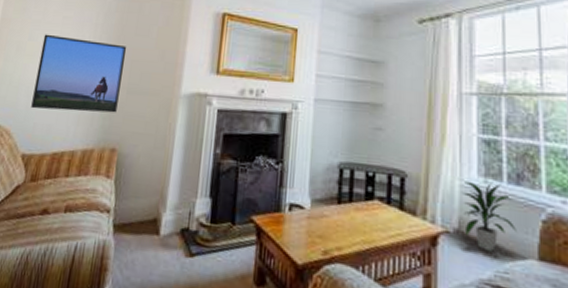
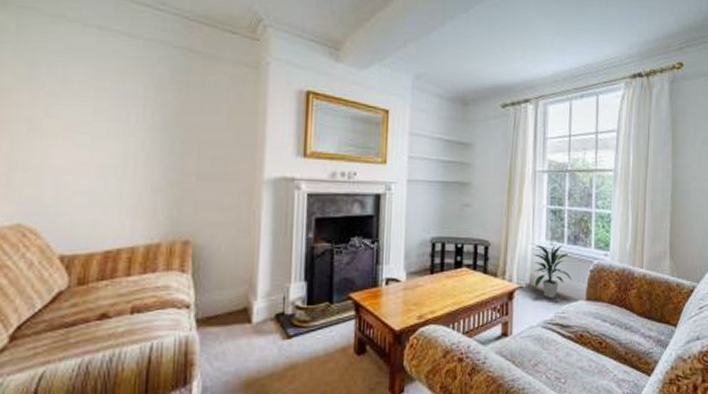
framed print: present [31,34,127,113] -> none [63,109,191,203]

